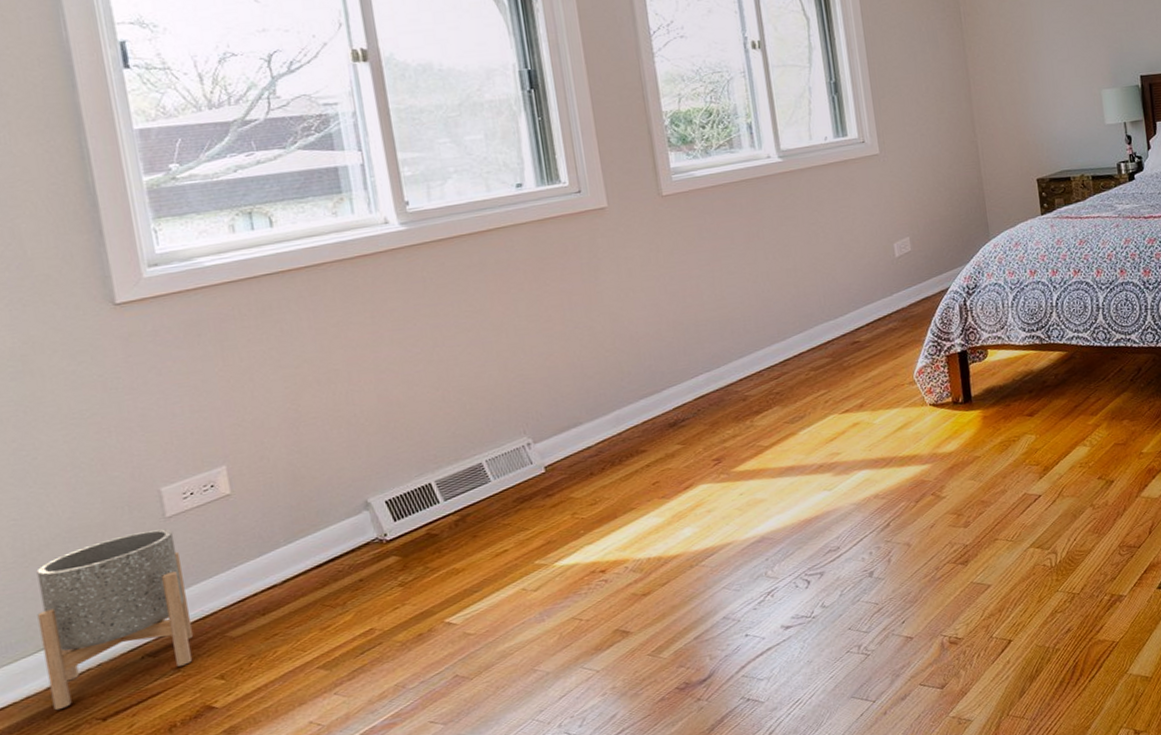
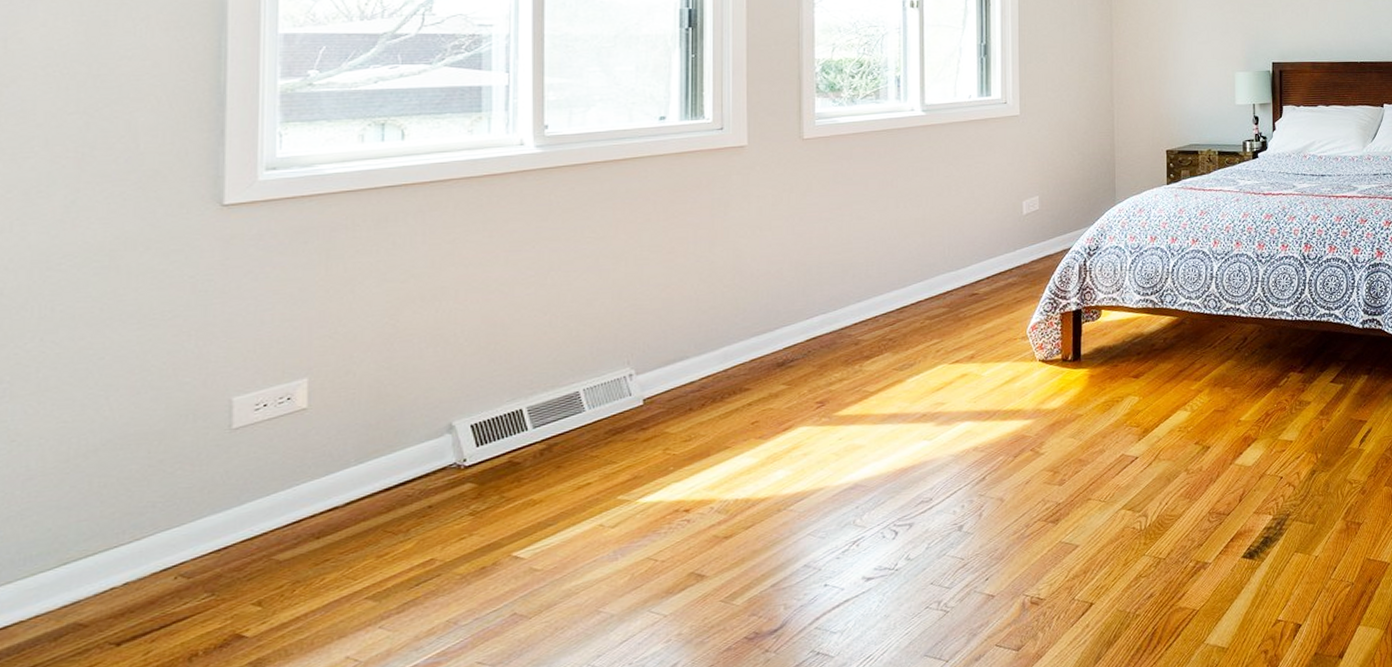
planter: present [36,529,194,711] -> none [64,441,238,632]

